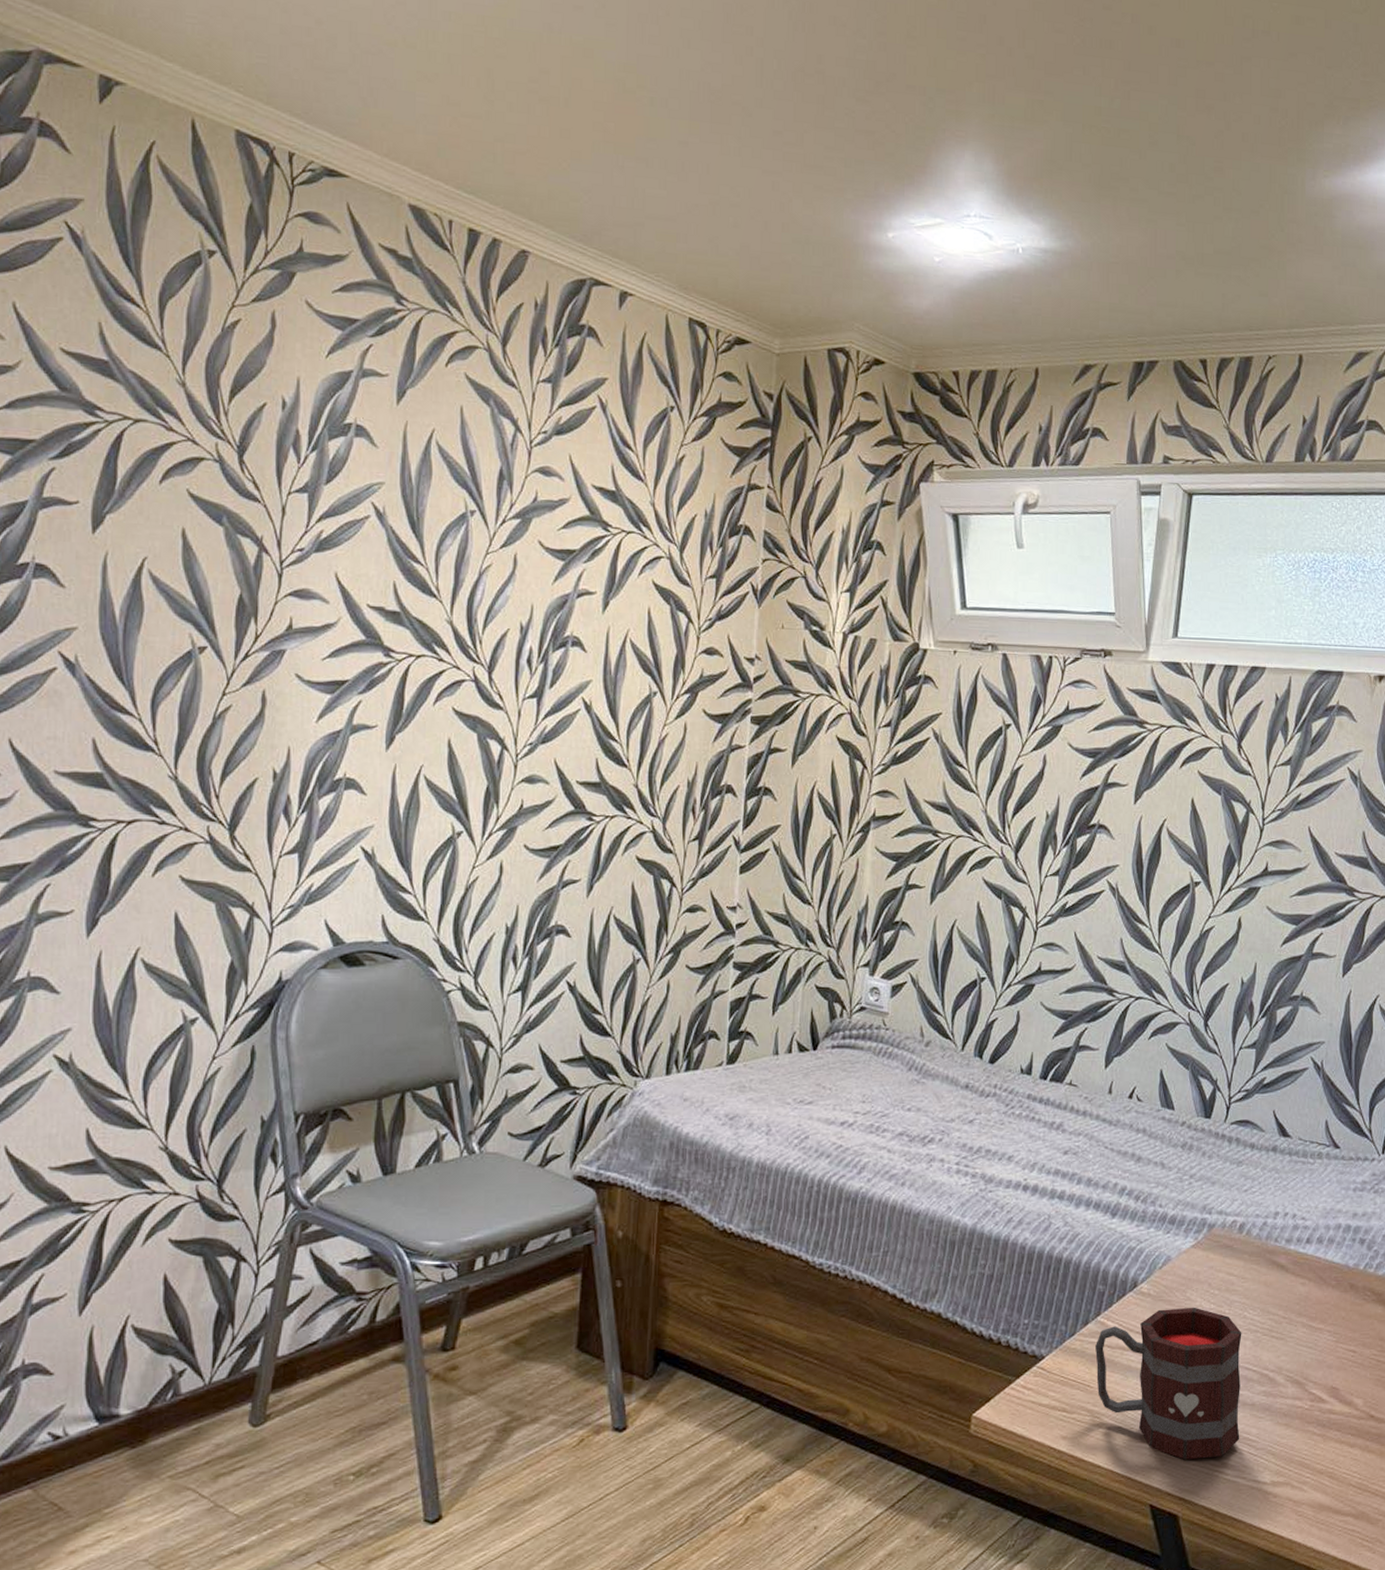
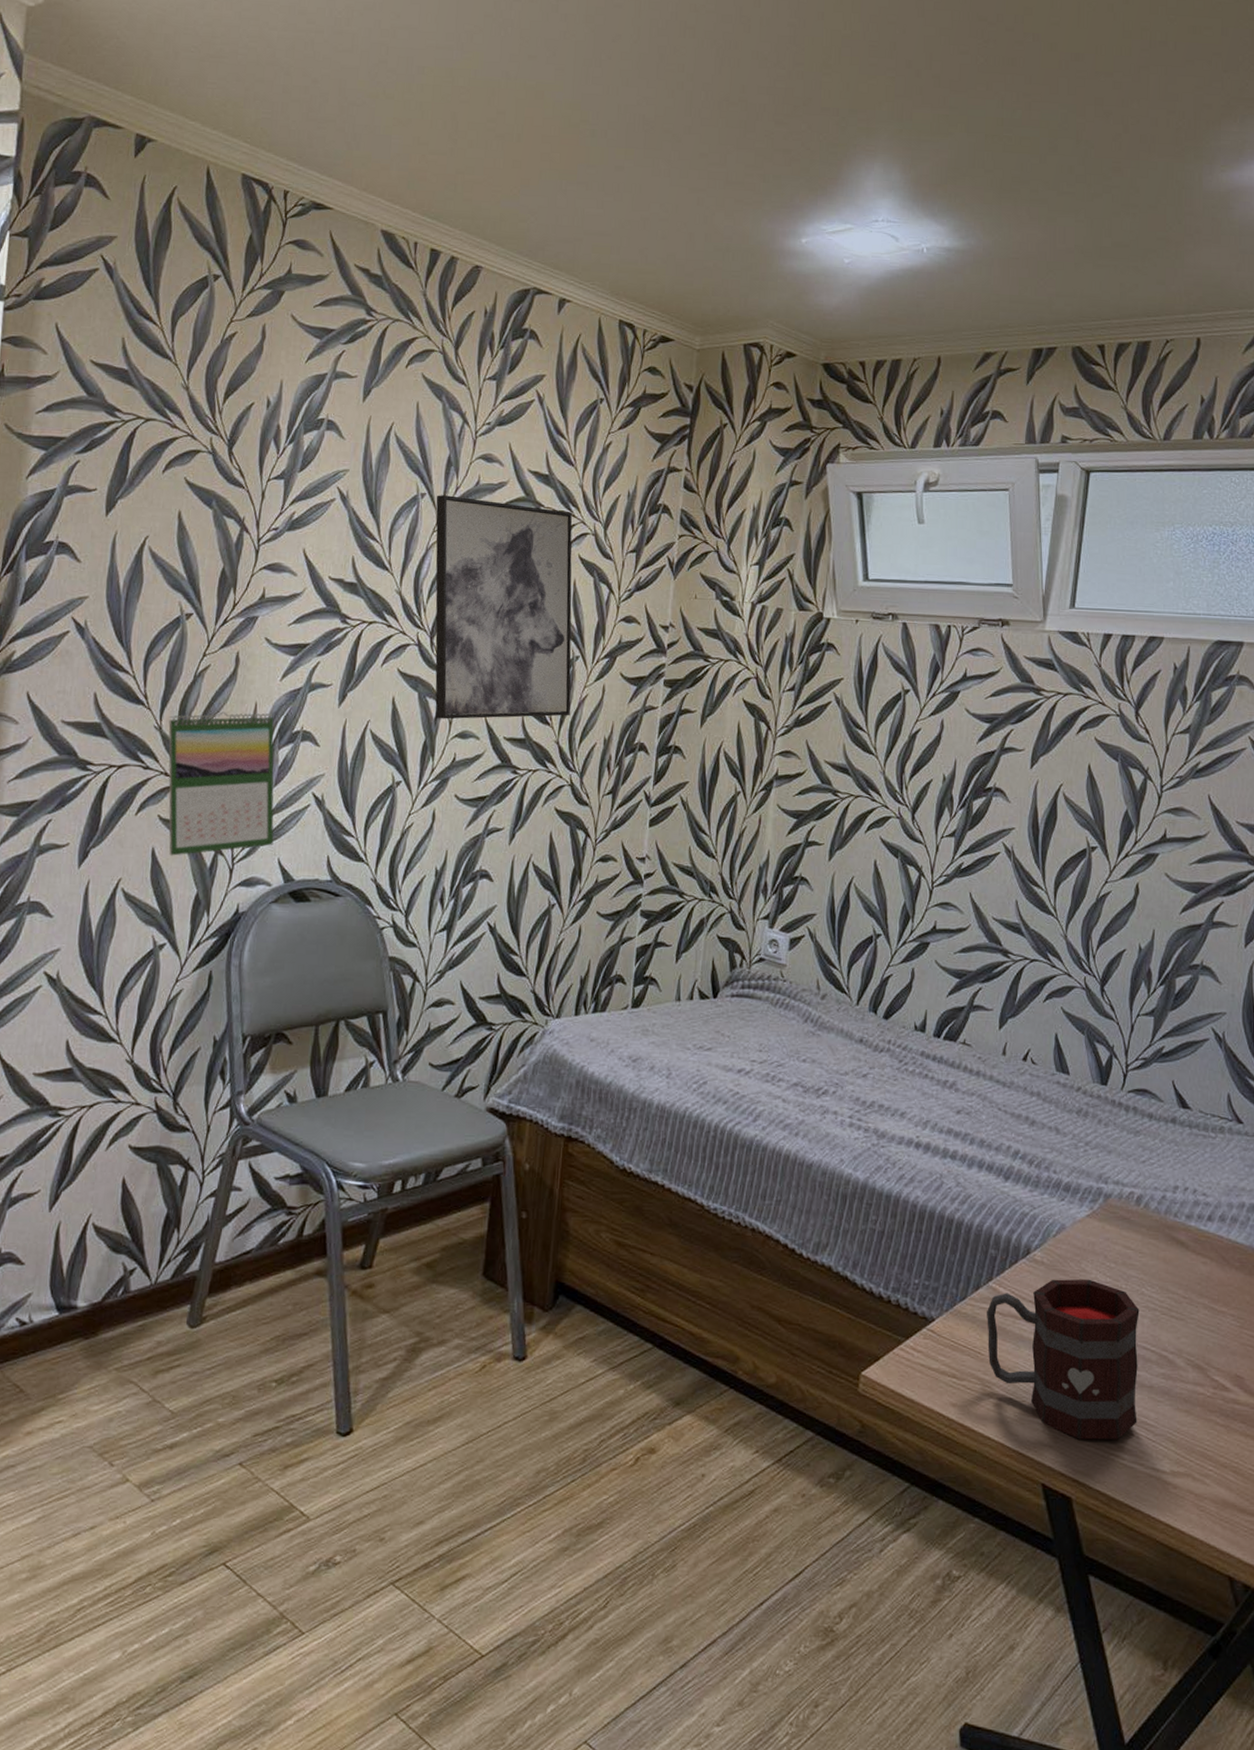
calendar: none [185,758,319,921] -> present [168,711,274,856]
wall art: none [488,512,650,763] -> present [435,495,573,719]

